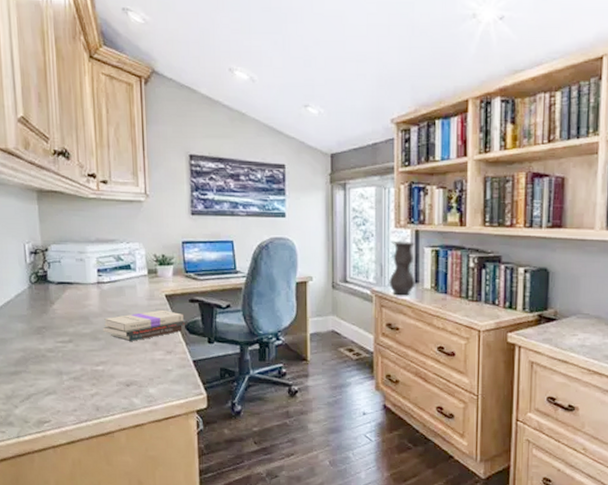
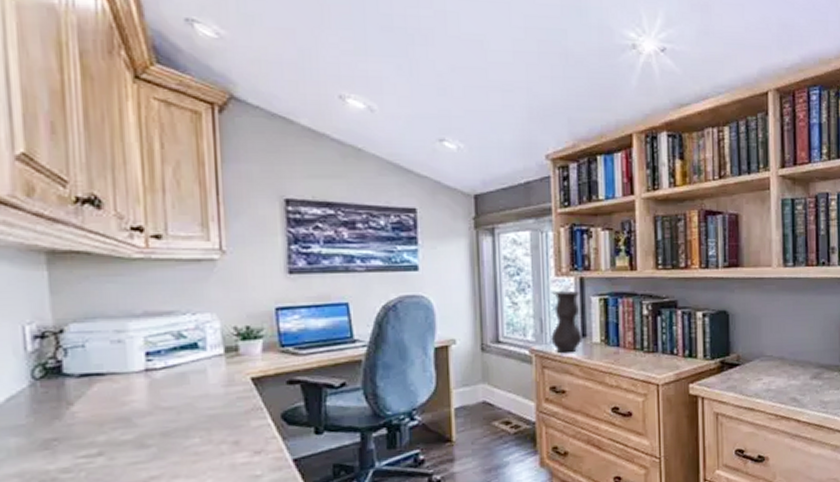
books: present [102,309,187,341] -> none [153,397,284,444]

